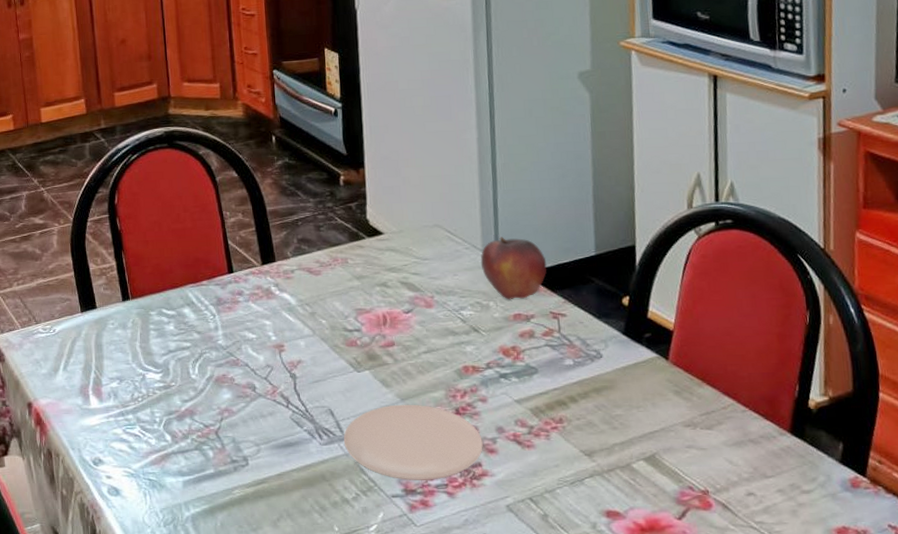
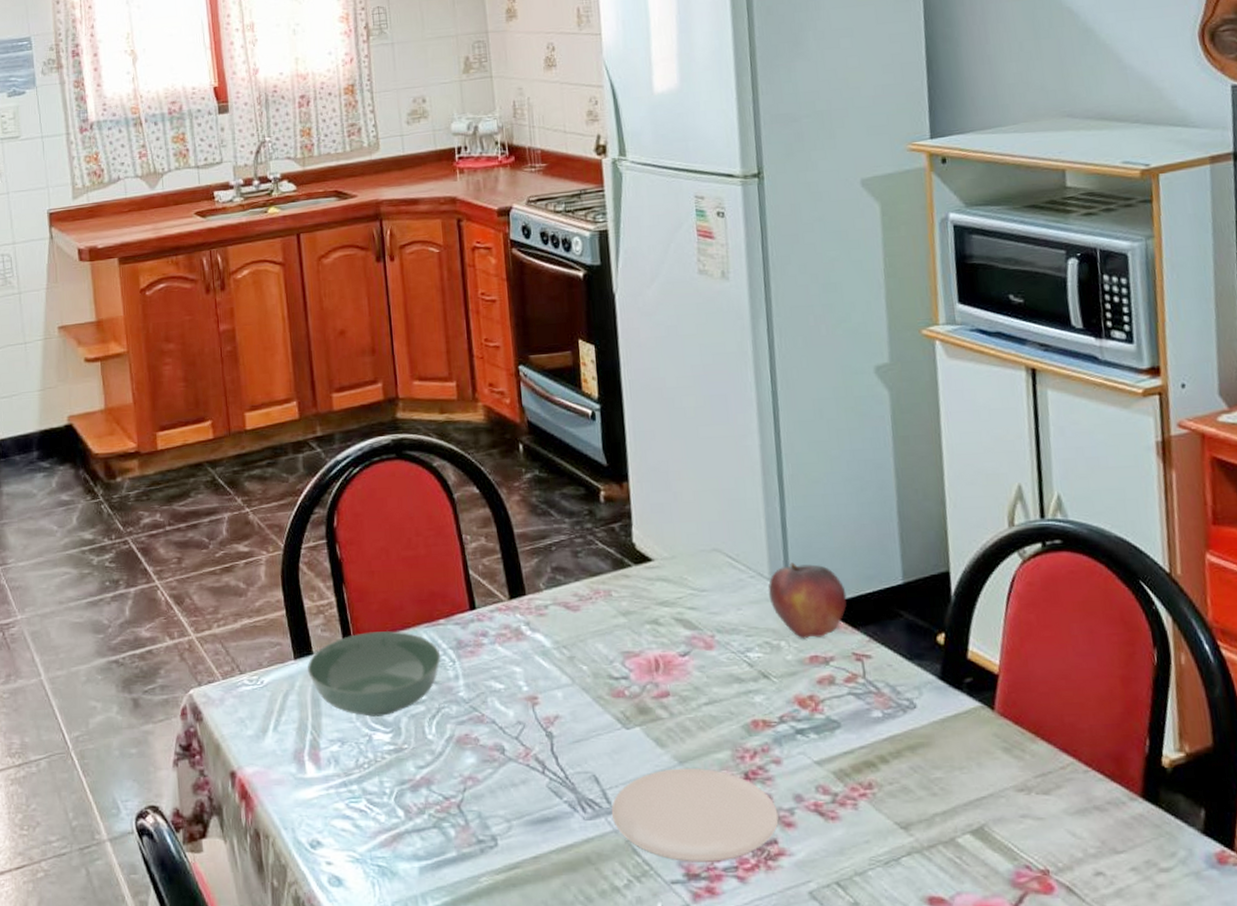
bowl: none [92,290,204,360] -> present [308,631,441,717]

